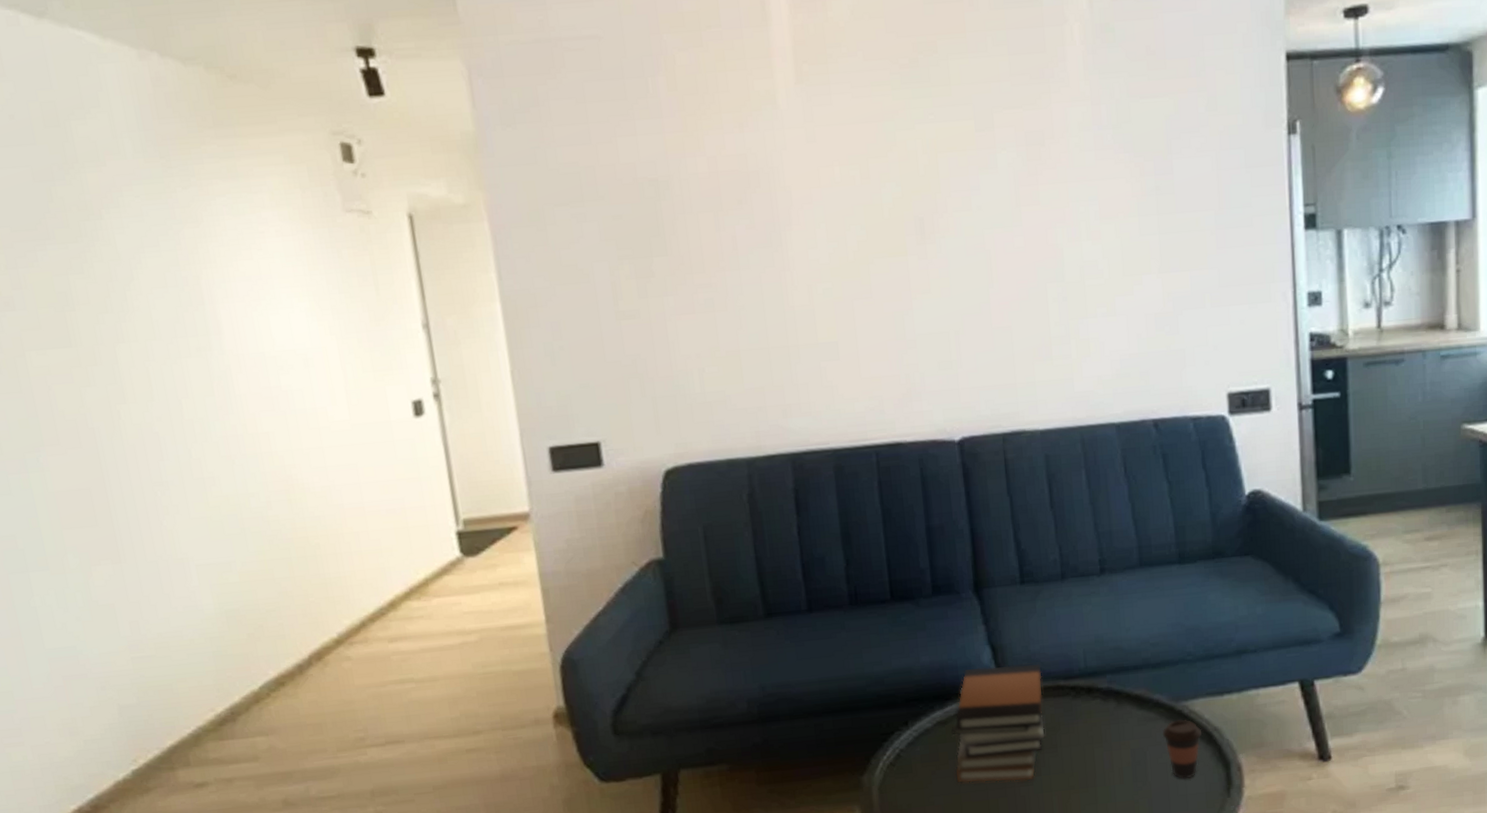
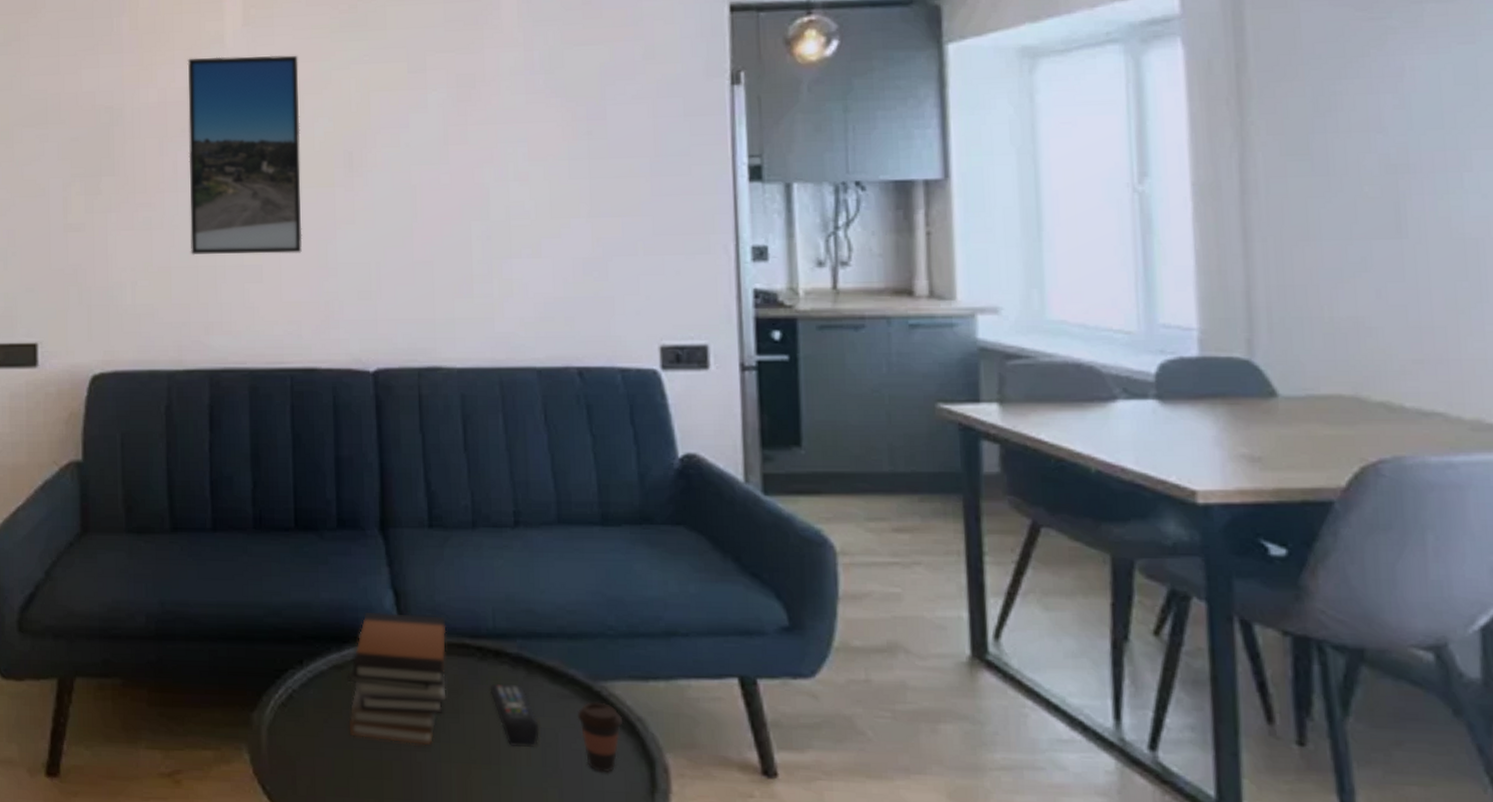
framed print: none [737,115,878,337] -> present [187,55,303,256]
remote control: none [1084,714,1130,769] -> present [490,683,539,747]

